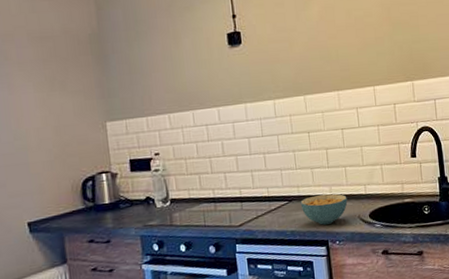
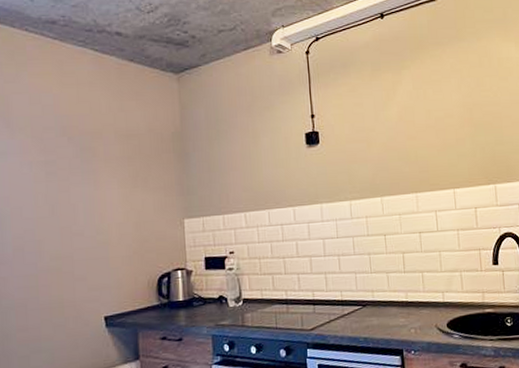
cereal bowl: present [300,193,348,225] -> none [374,300,424,333]

